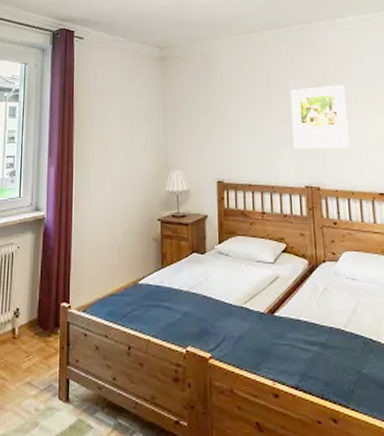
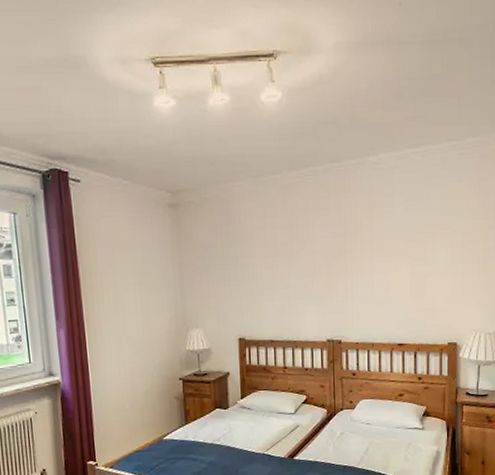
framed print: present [290,84,350,149] -> none [315,232,373,302]

